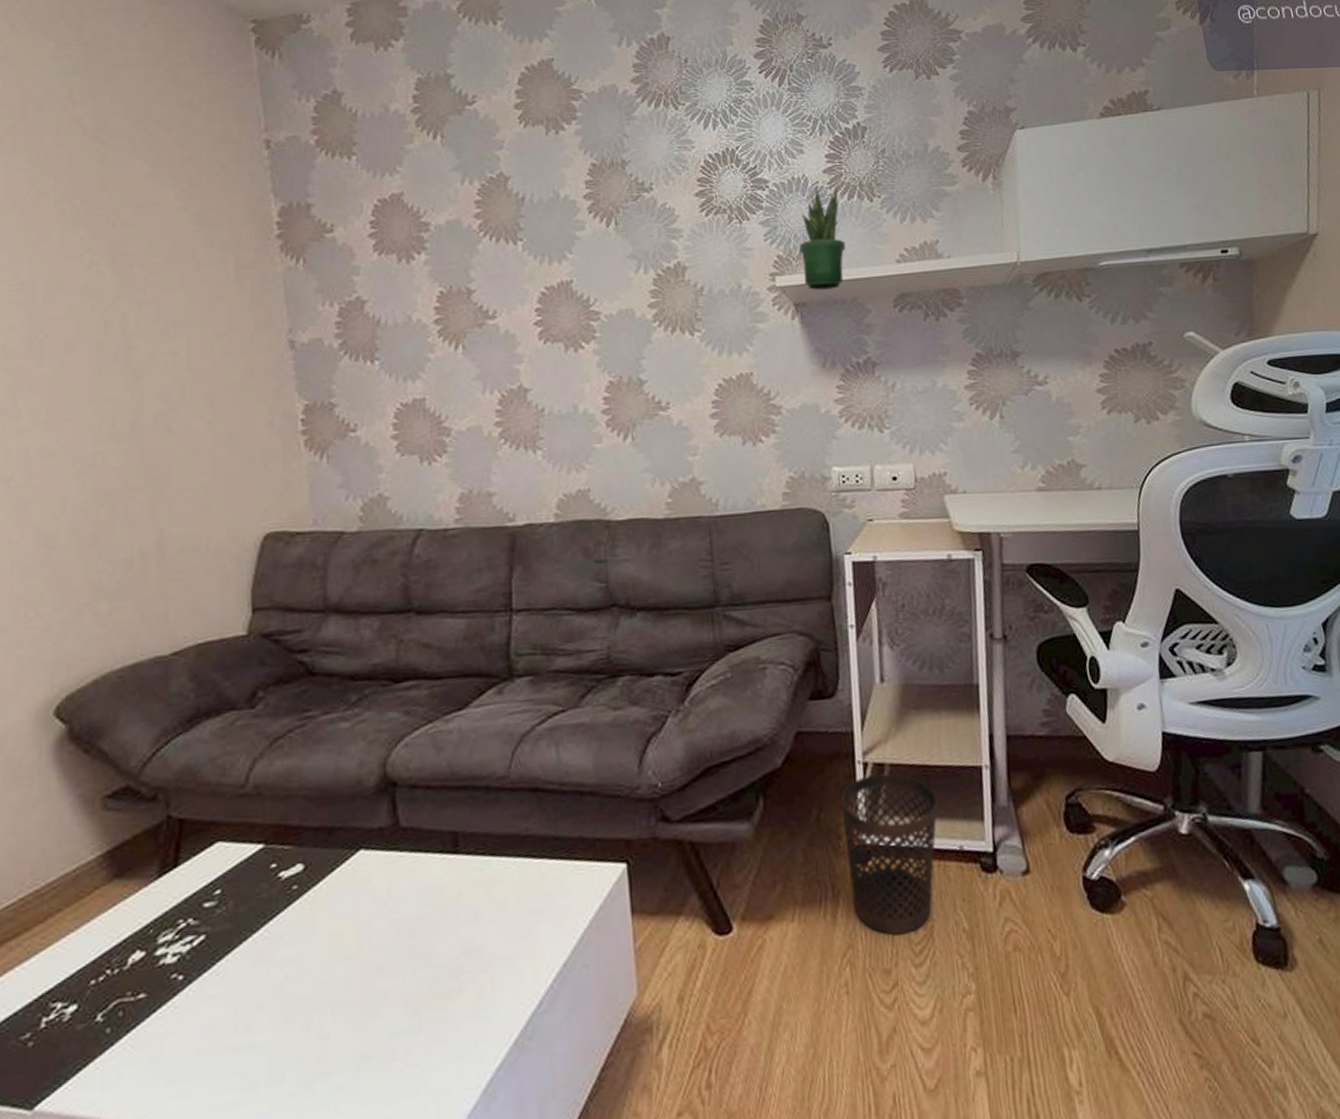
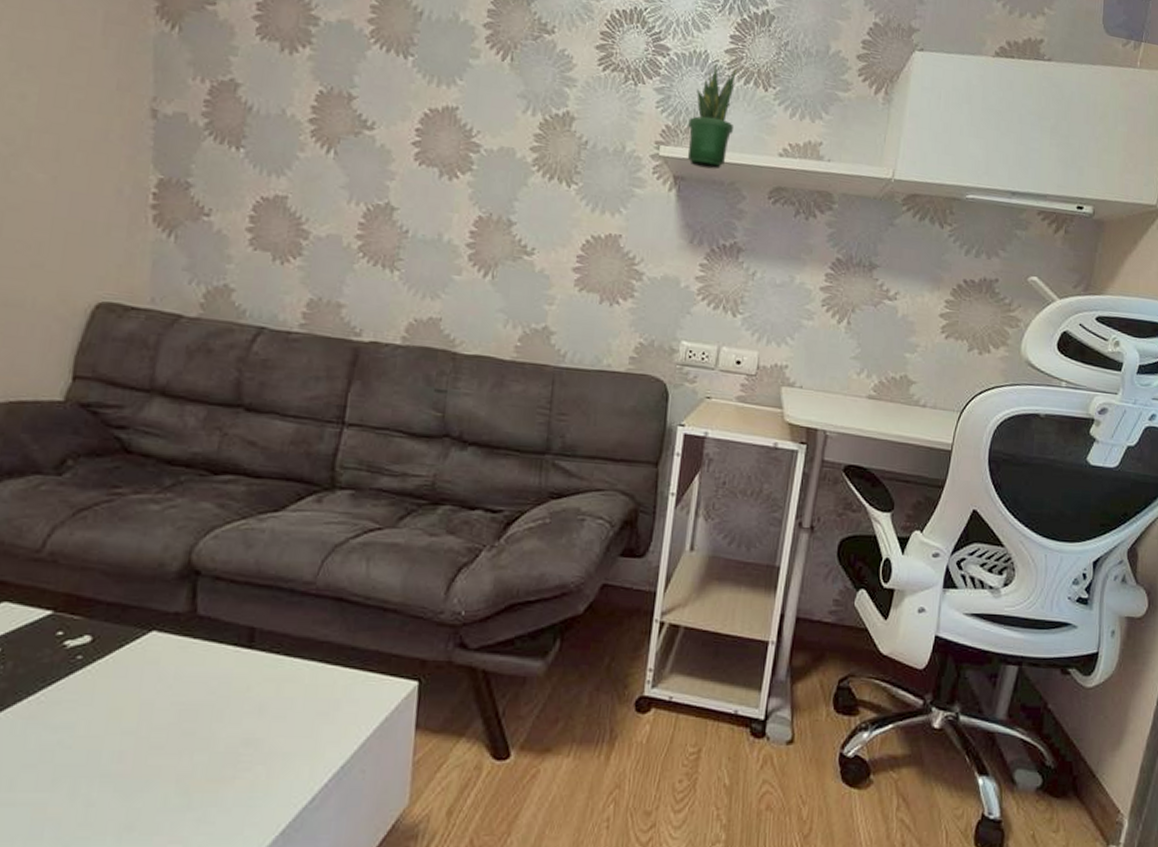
trash bin: present [840,773,938,936] -> none [627,634,722,782]

